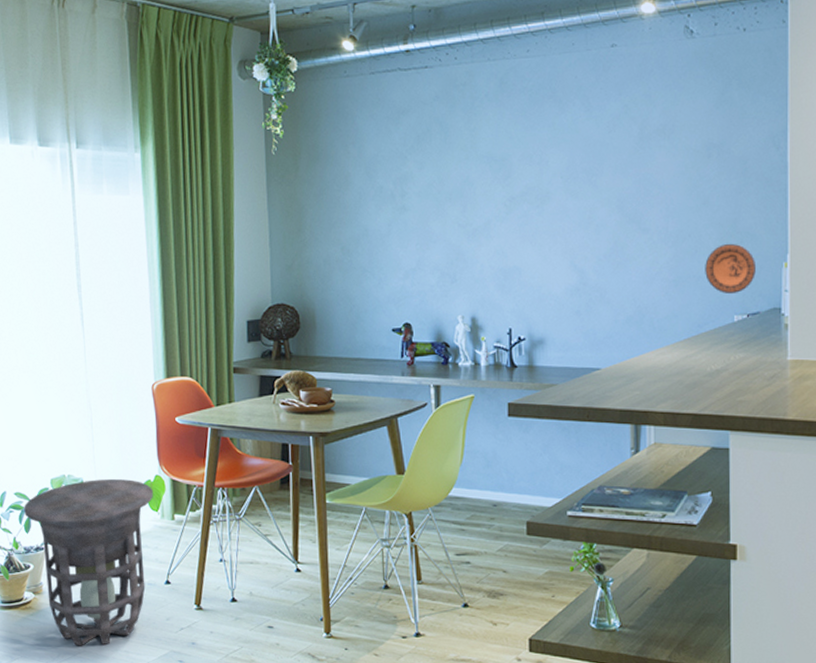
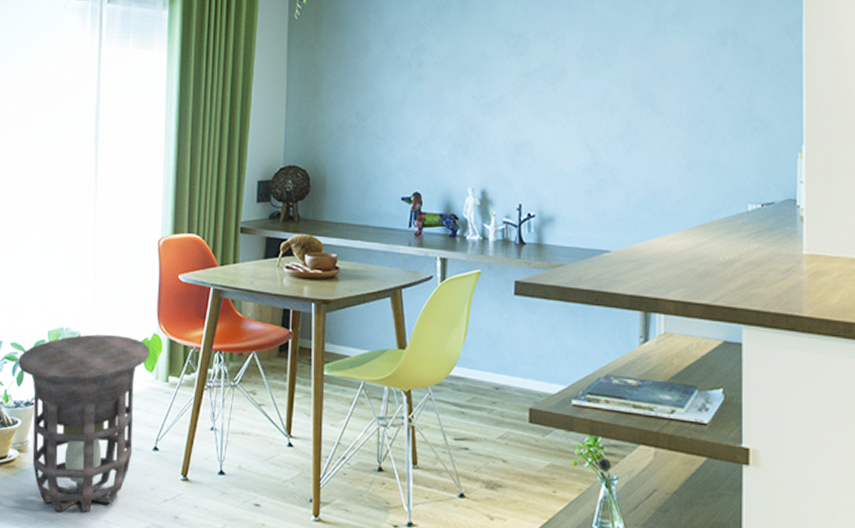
decorative plate: present [705,243,756,295] -> none [719,130,770,183]

